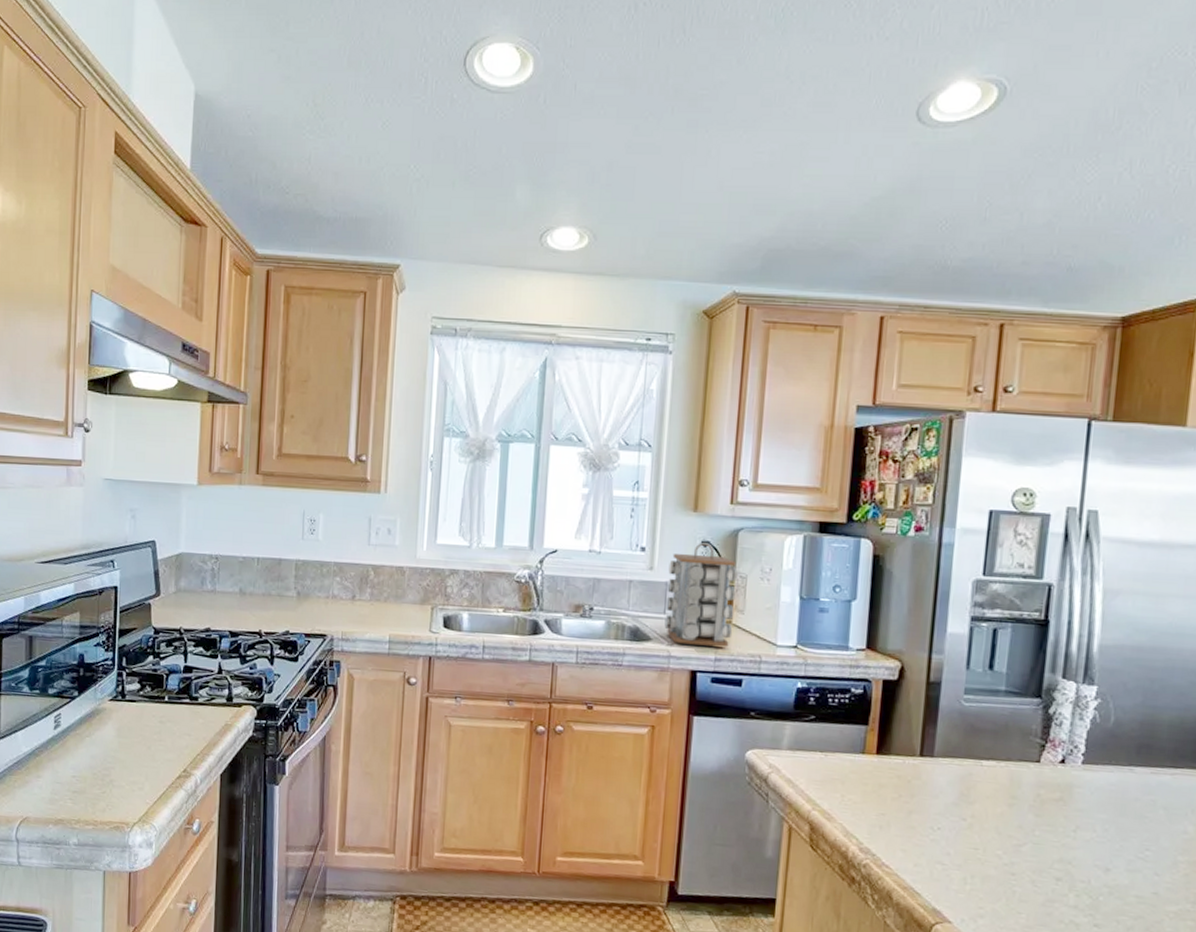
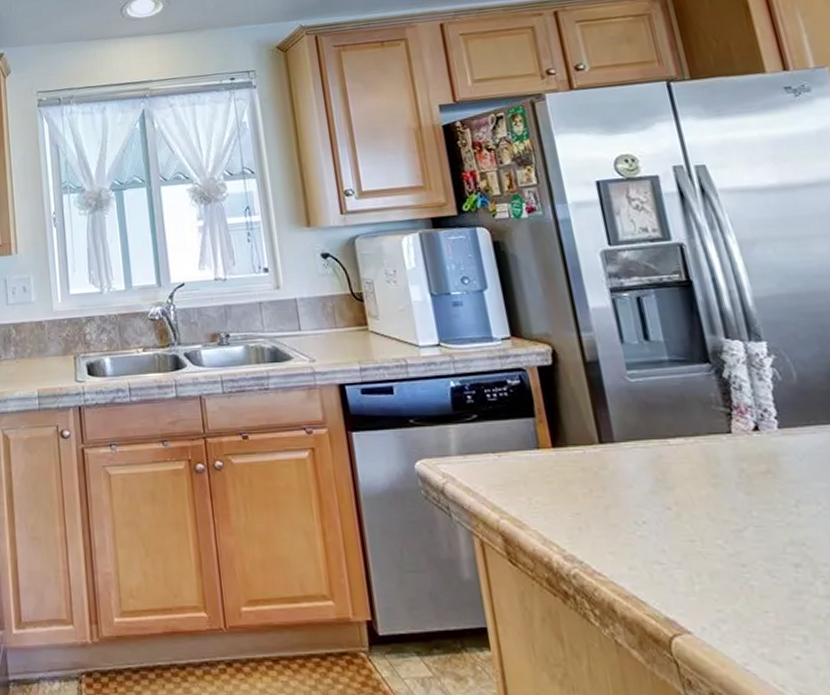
spice rack: present [664,541,738,647] -> none [294,254,372,359]

